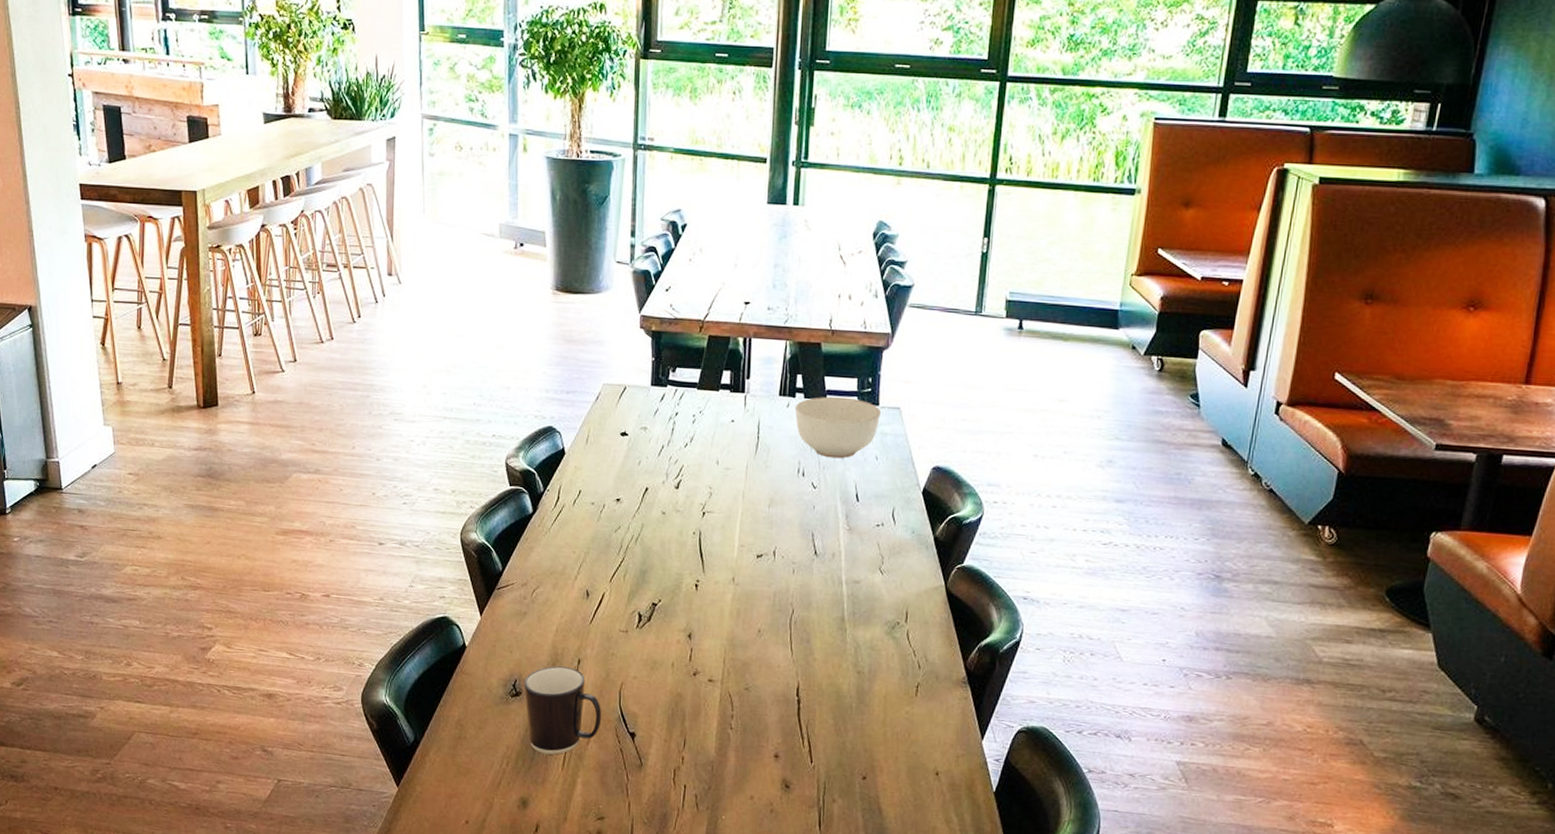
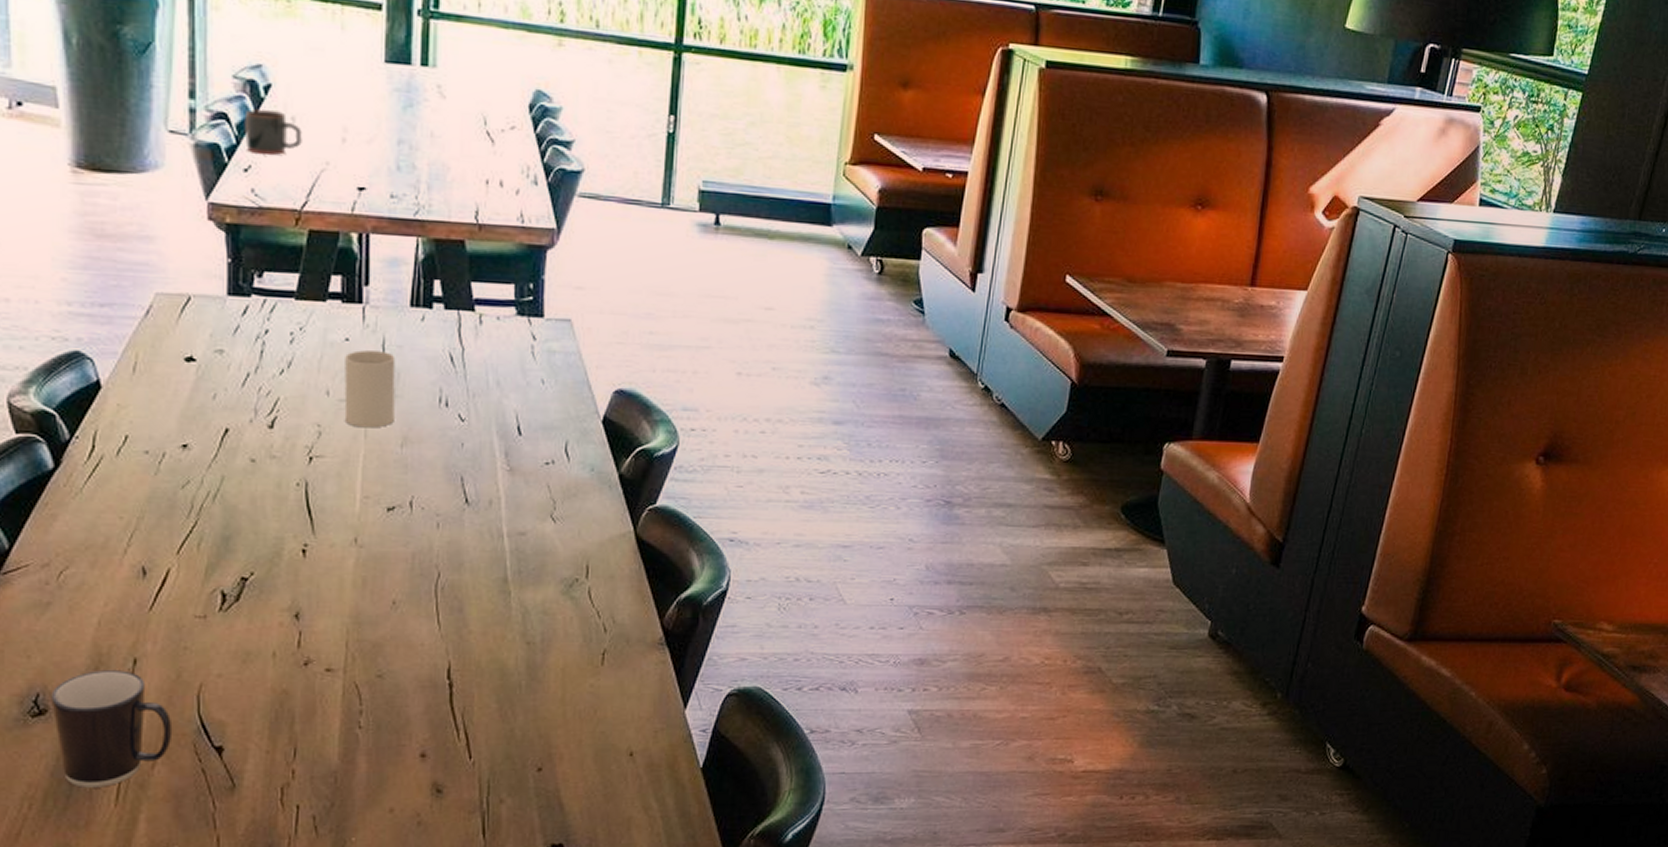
mug: none [667,243,707,278] -> present [244,109,302,155]
cup: none [728,430,767,492] -> present [344,350,396,428]
bowl: present [794,396,881,459] -> none [432,306,546,384]

